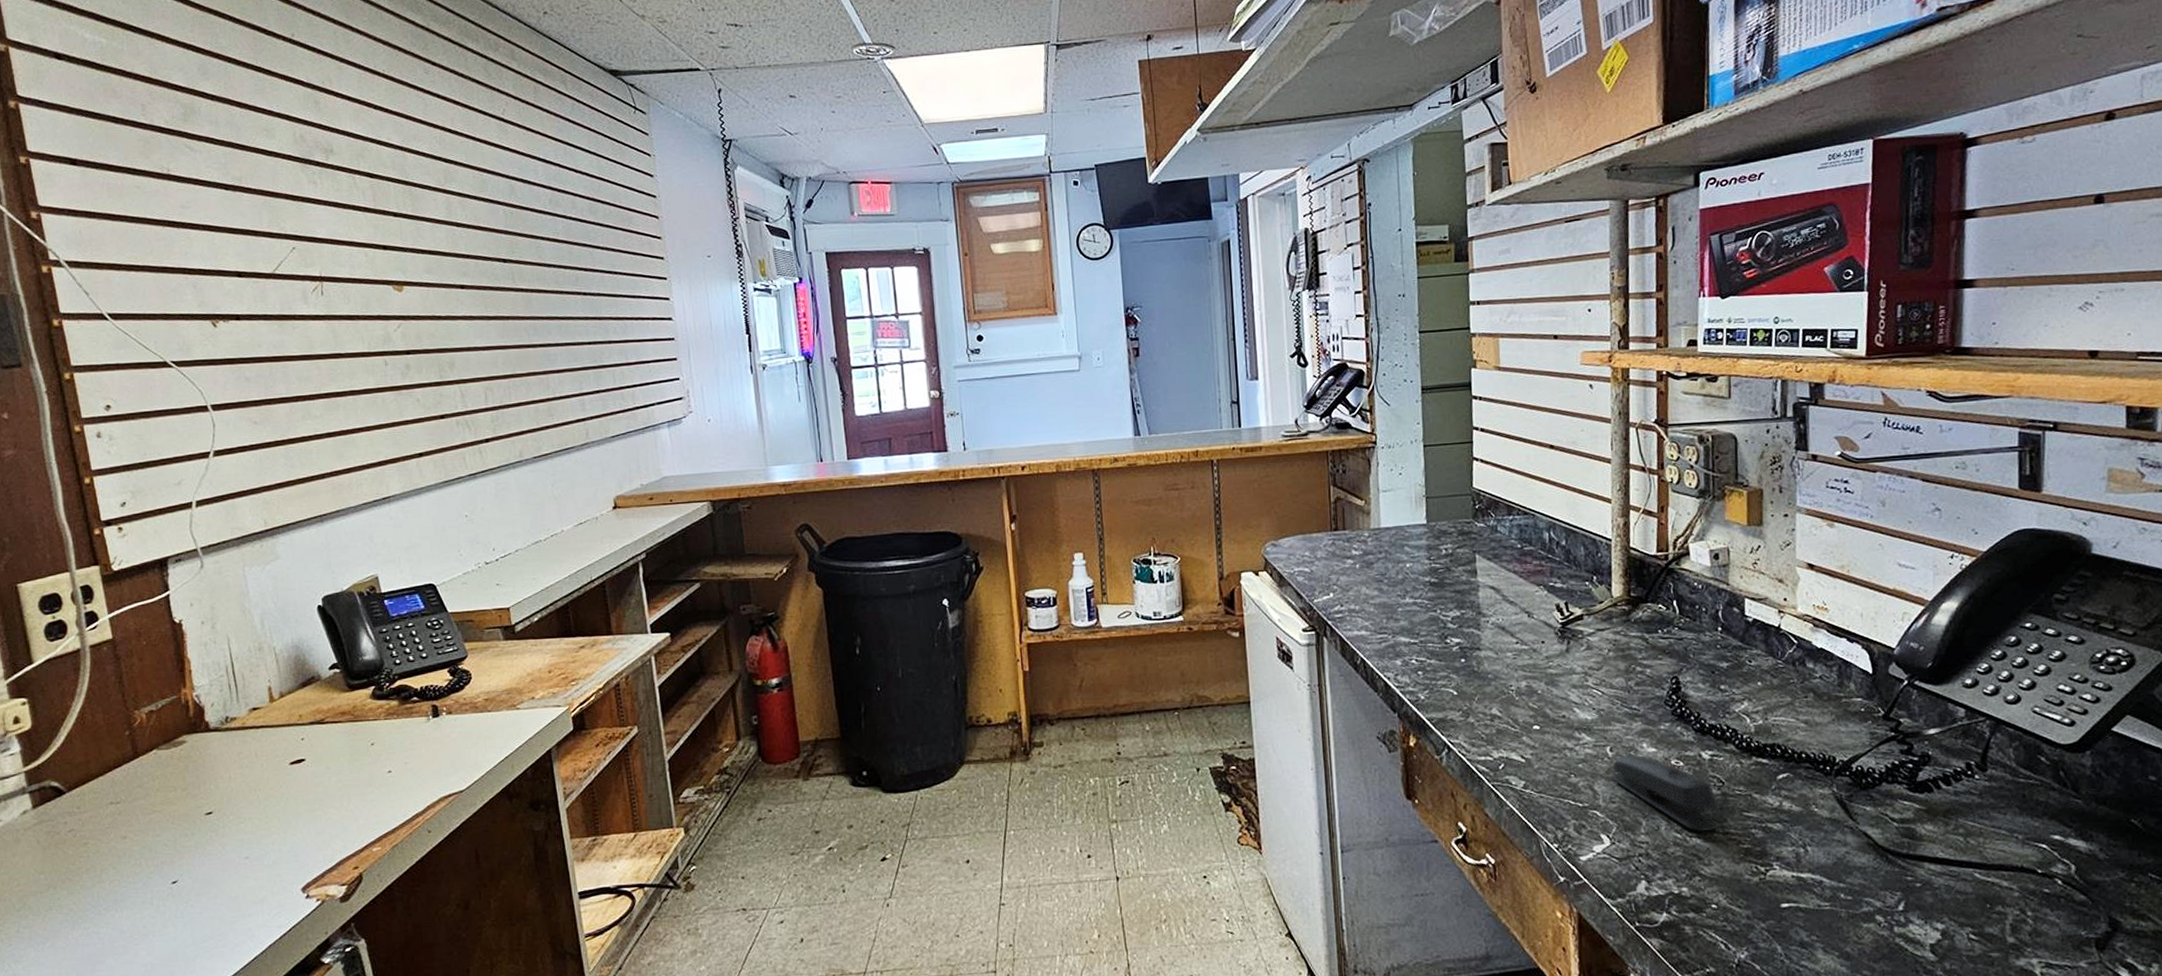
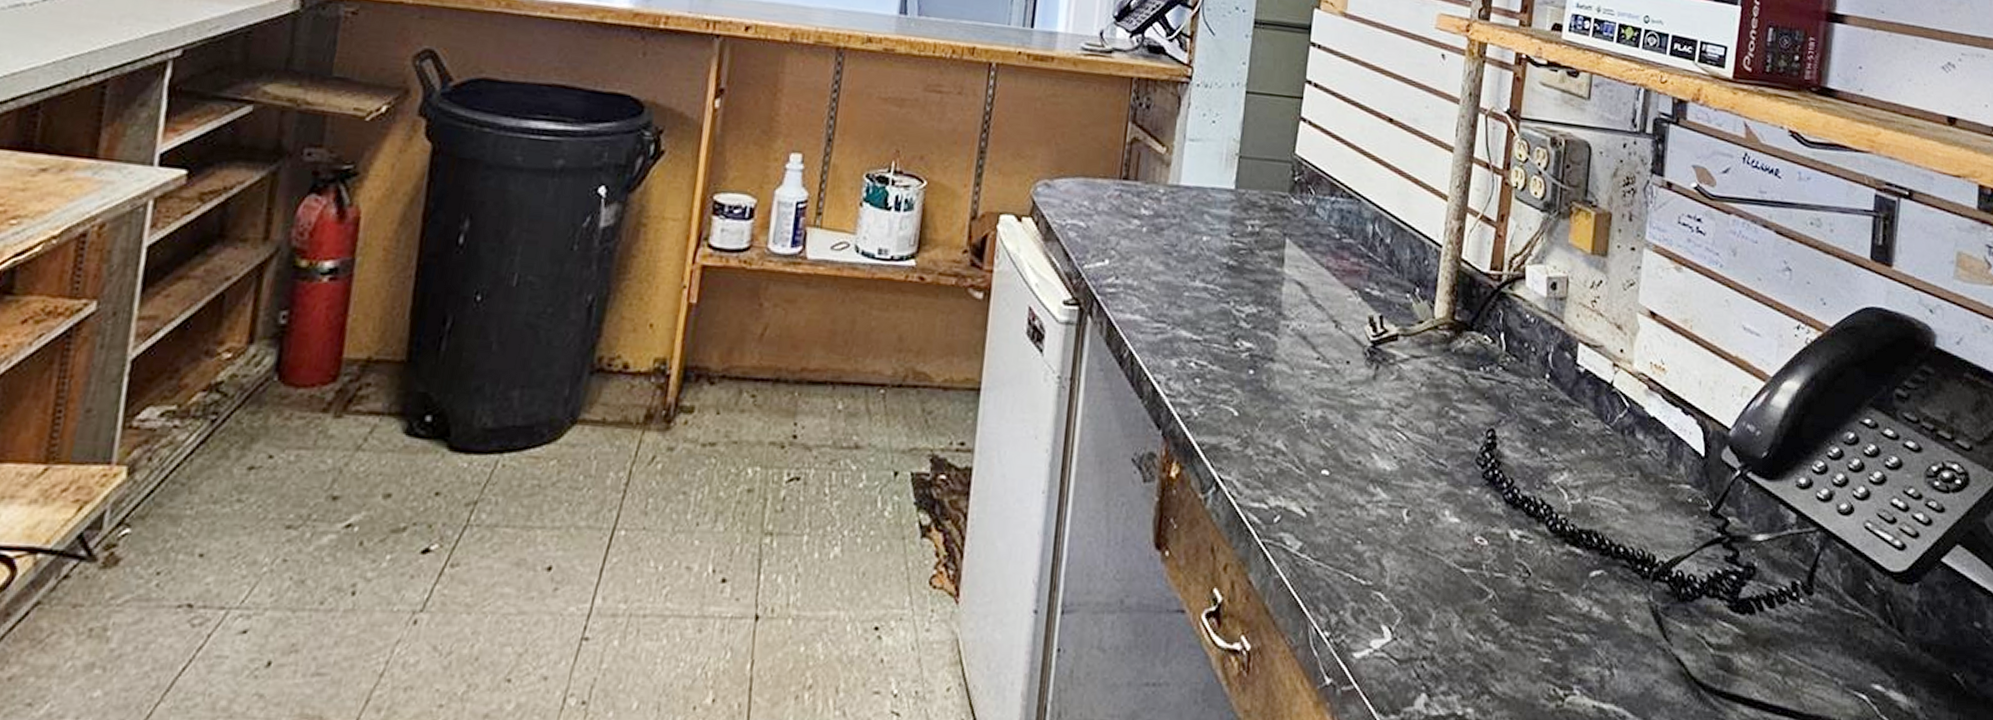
stapler: present [1611,754,1720,832] -> none [1403,521,1520,636]

